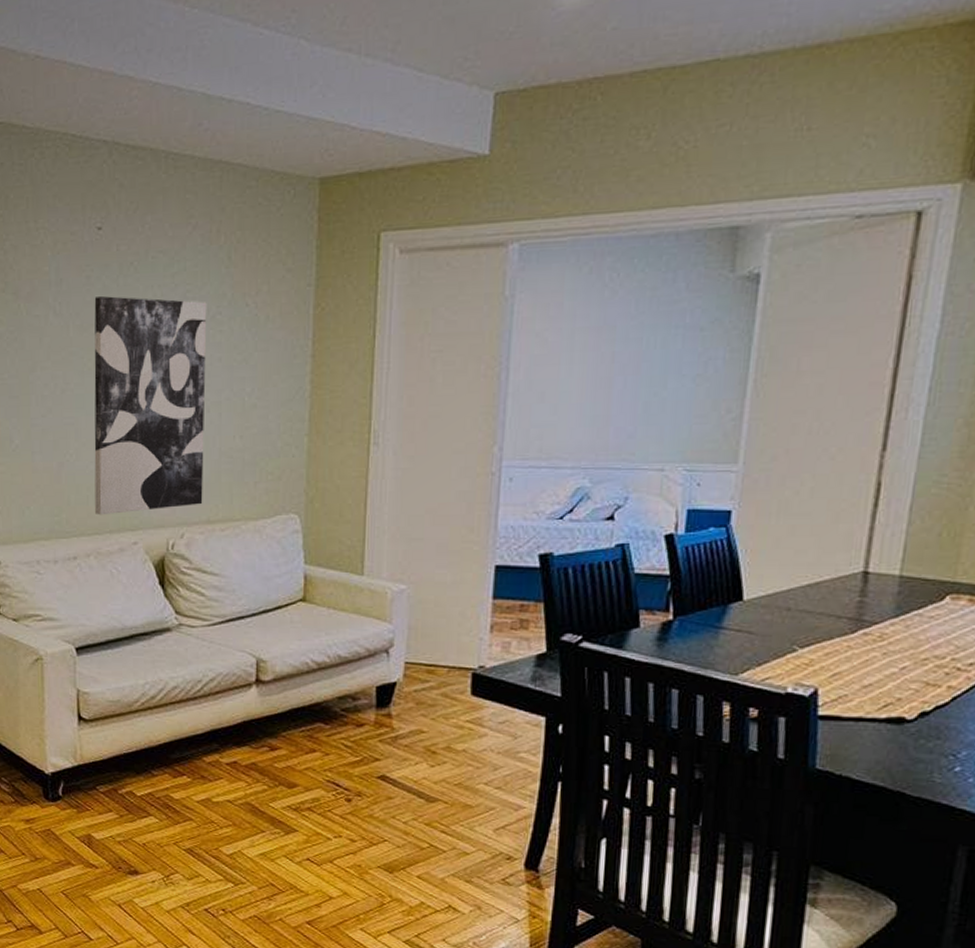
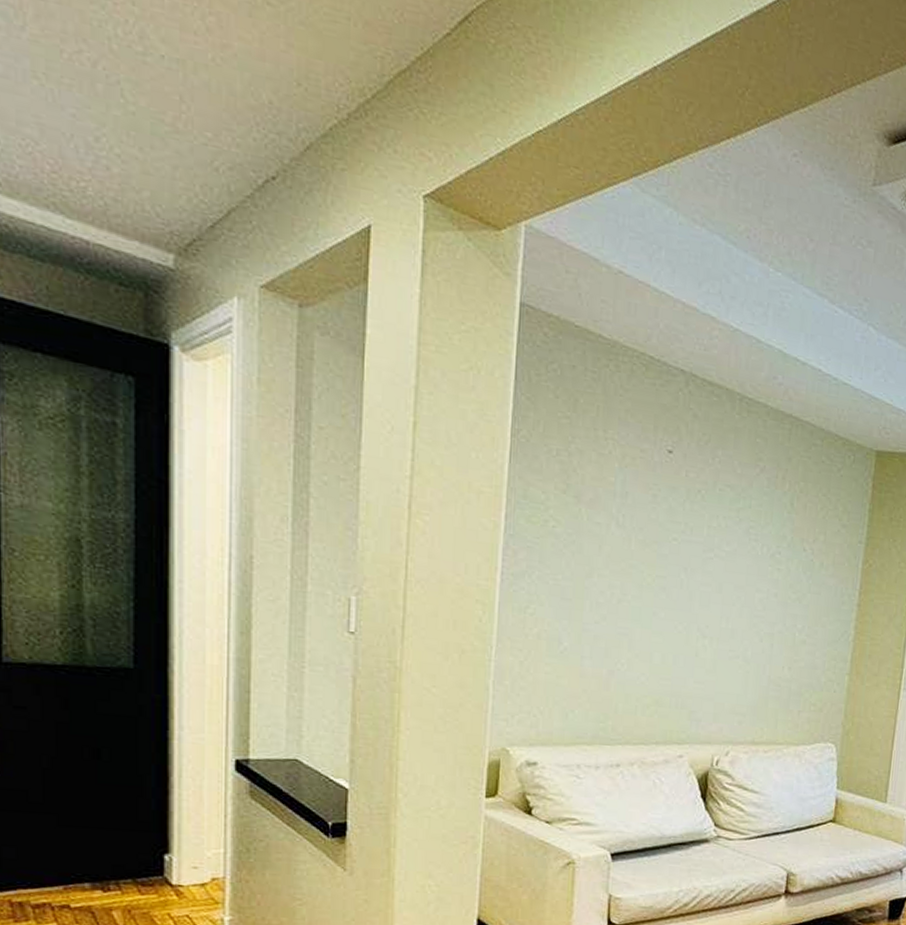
wall art: present [94,296,207,515] -> none [643,516,768,727]

